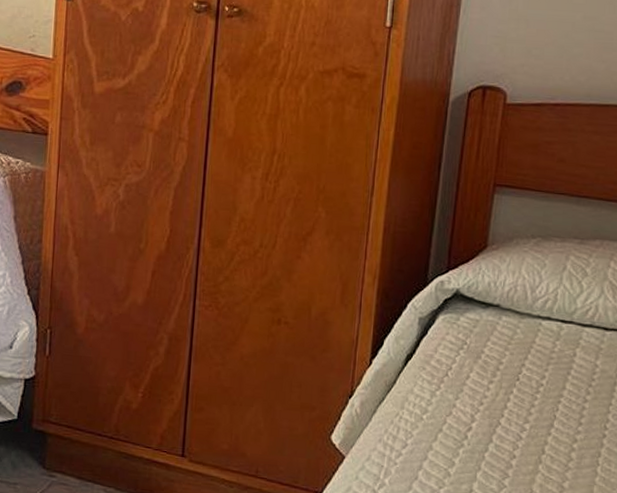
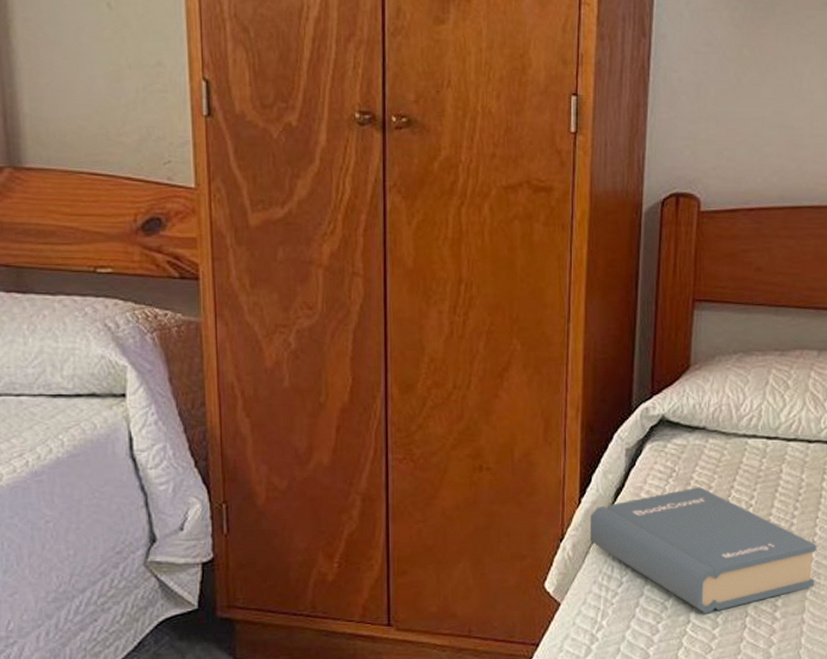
hardback book: none [377,361,609,486] -> present [589,487,817,614]

